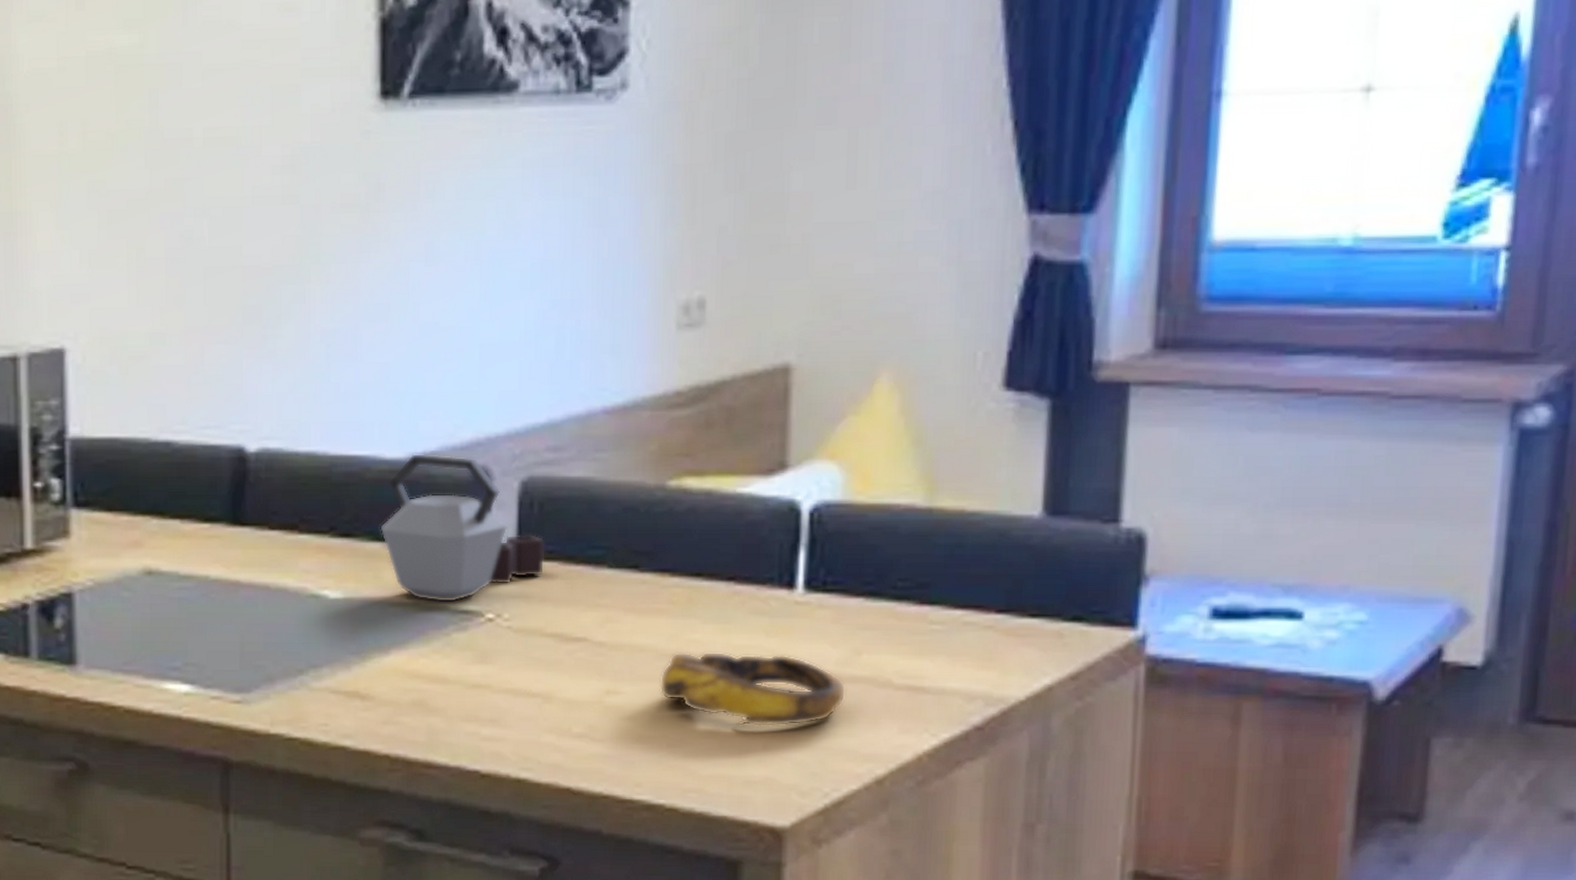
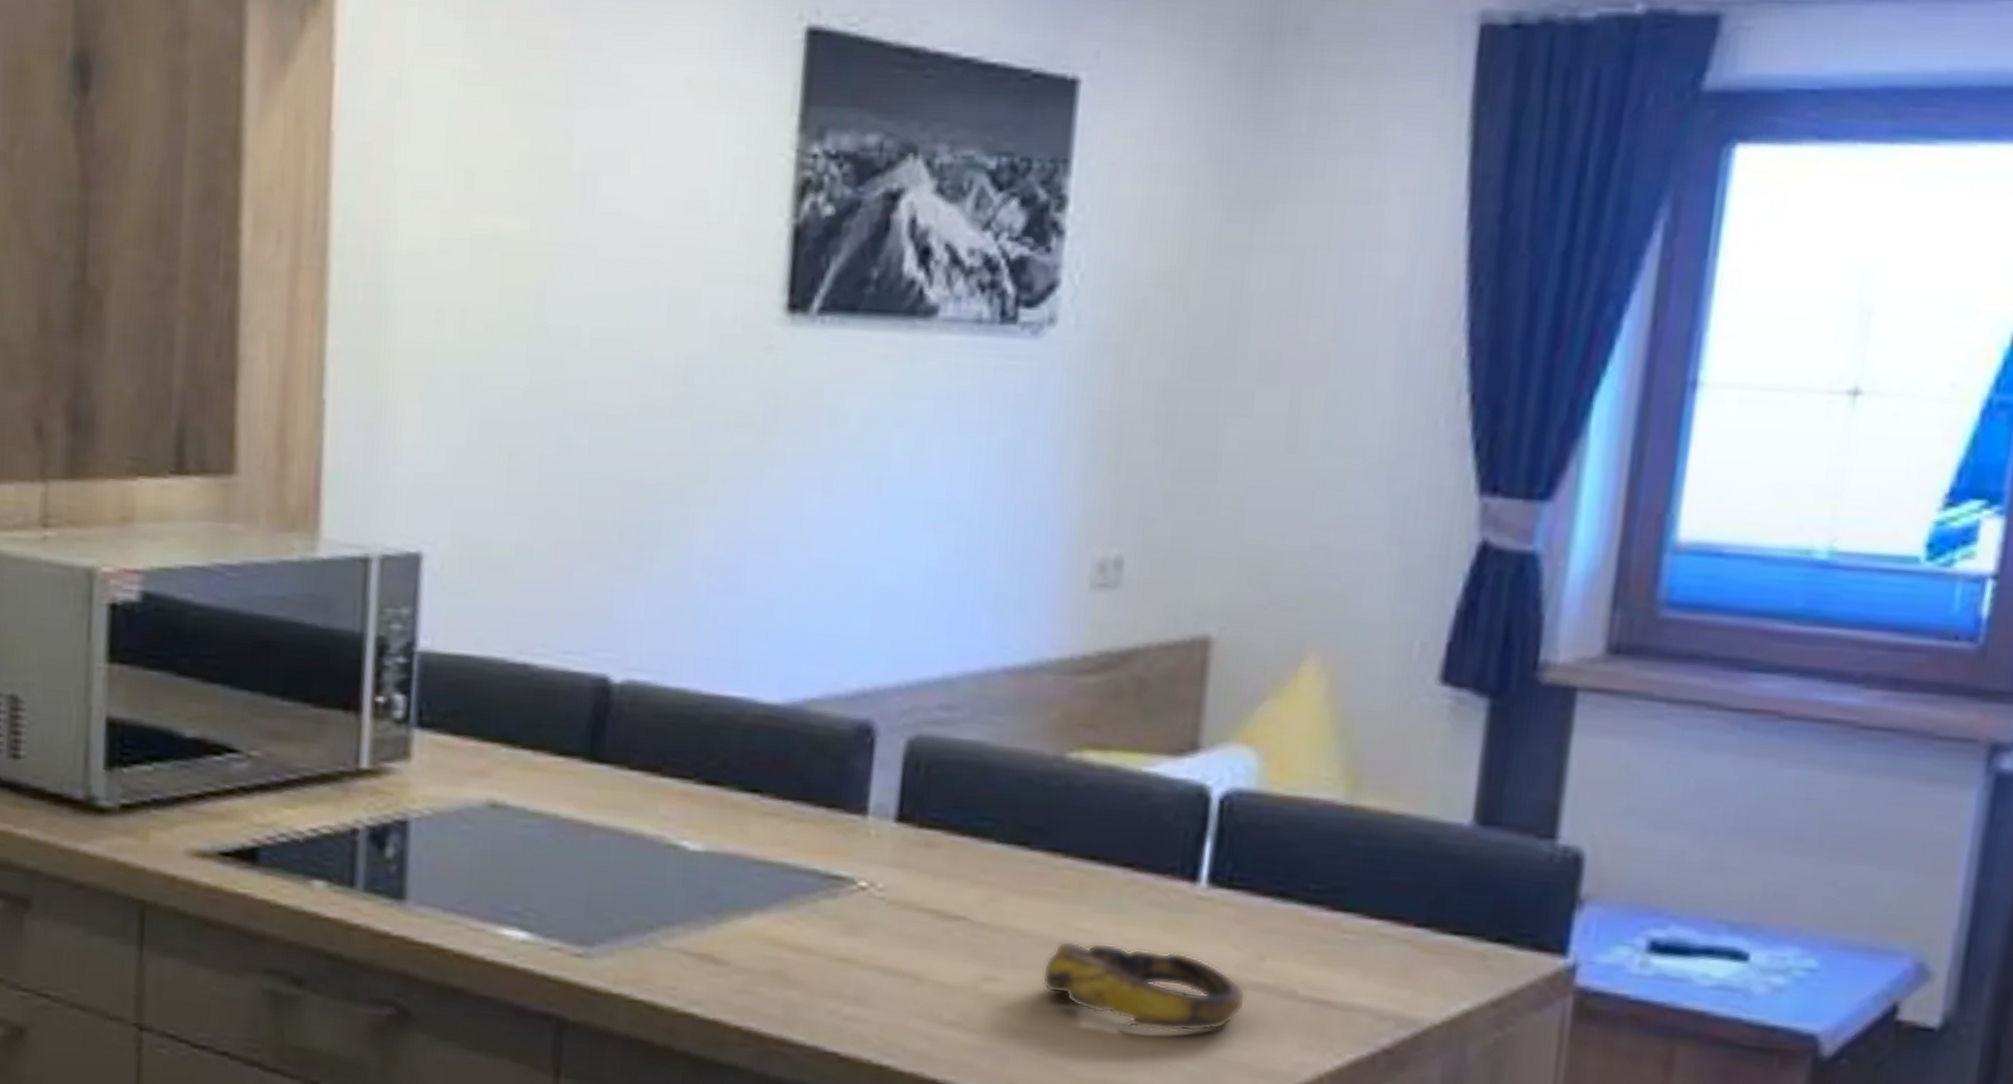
kettle: present [380,453,545,603] -> none [750,699,929,867]

